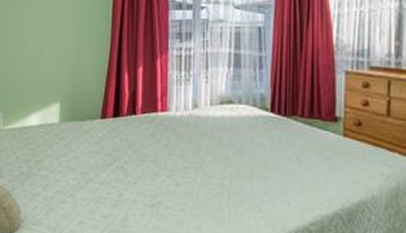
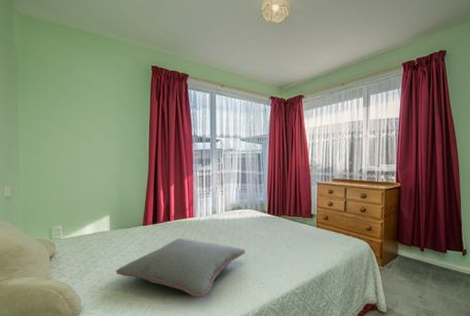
pillow: none [65,138,238,223] -> present [116,238,246,297]

